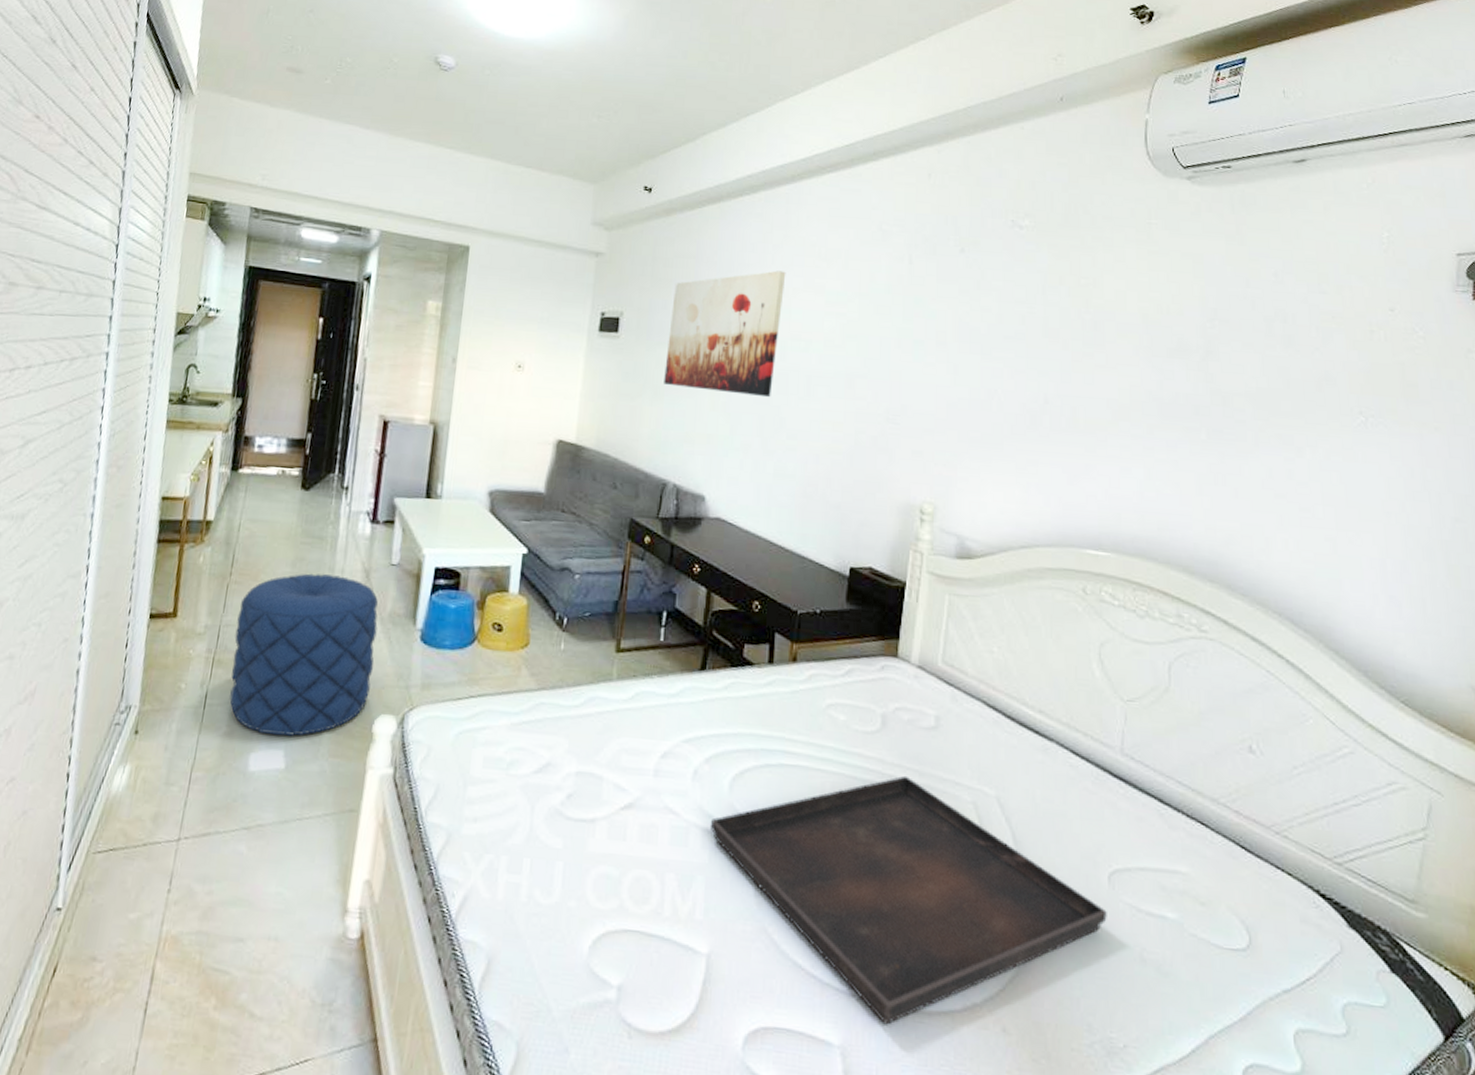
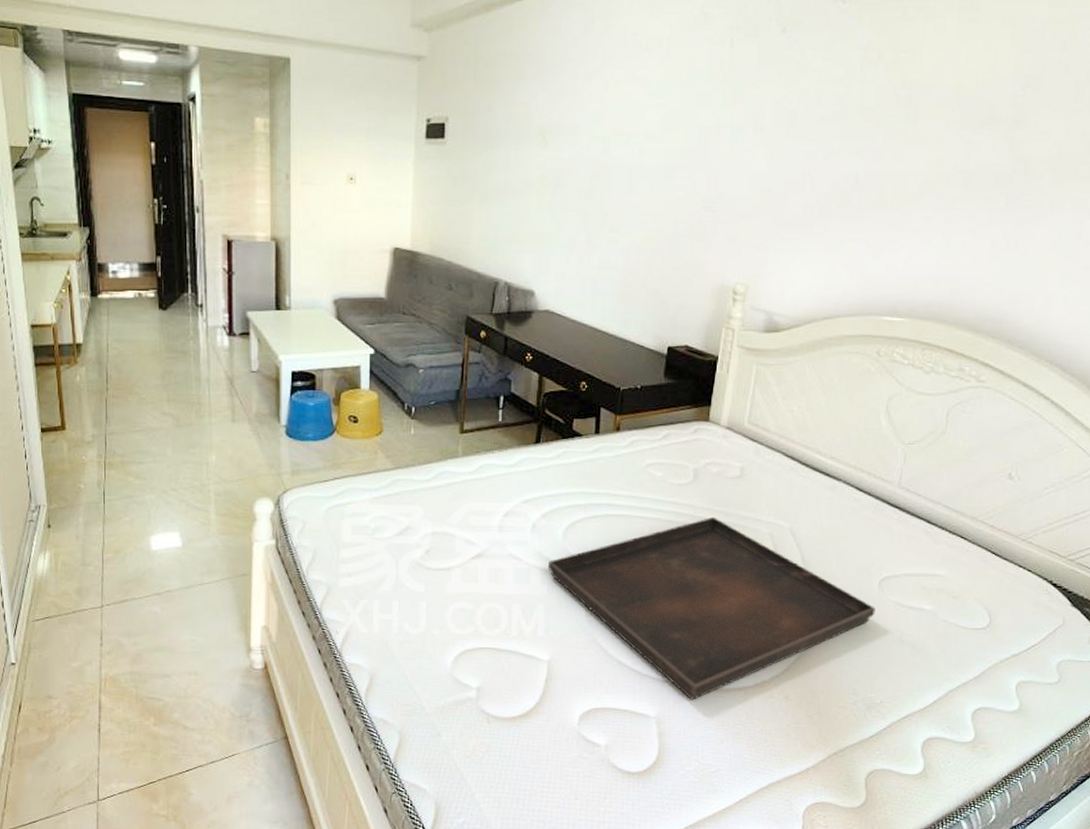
pouf: present [229,573,378,736] -> none [120,384,248,521]
wall art: present [664,270,786,398] -> none [491,64,608,194]

